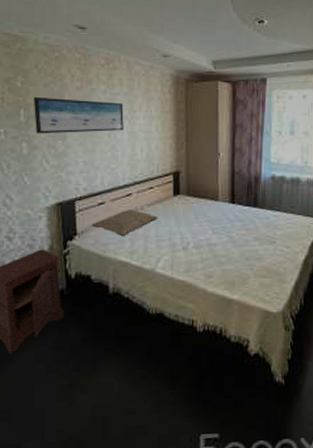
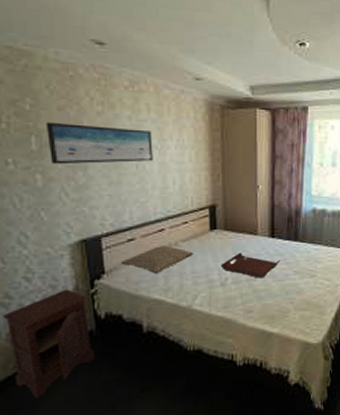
serving tray: none [184,217,241,244] -> present [222,252,281,278]

